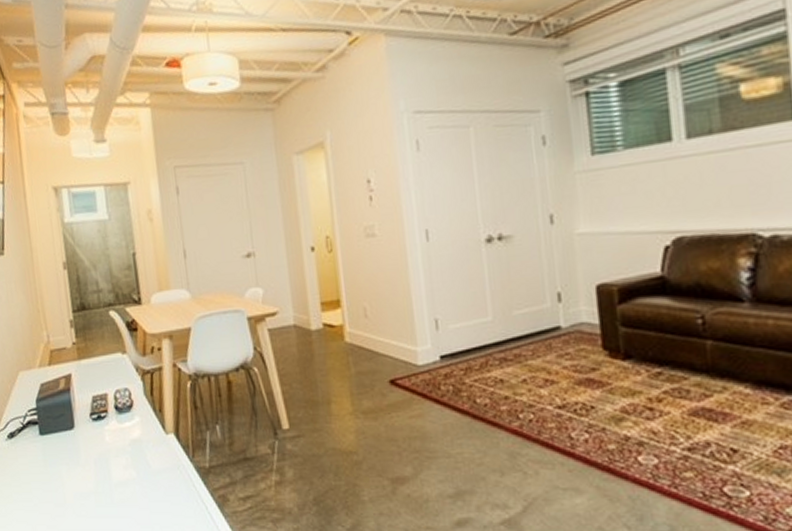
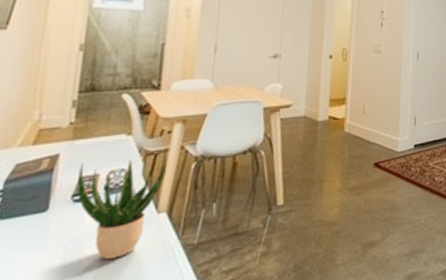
potted plant: none [90,373,165,477] -> present [77,154,168,259]

